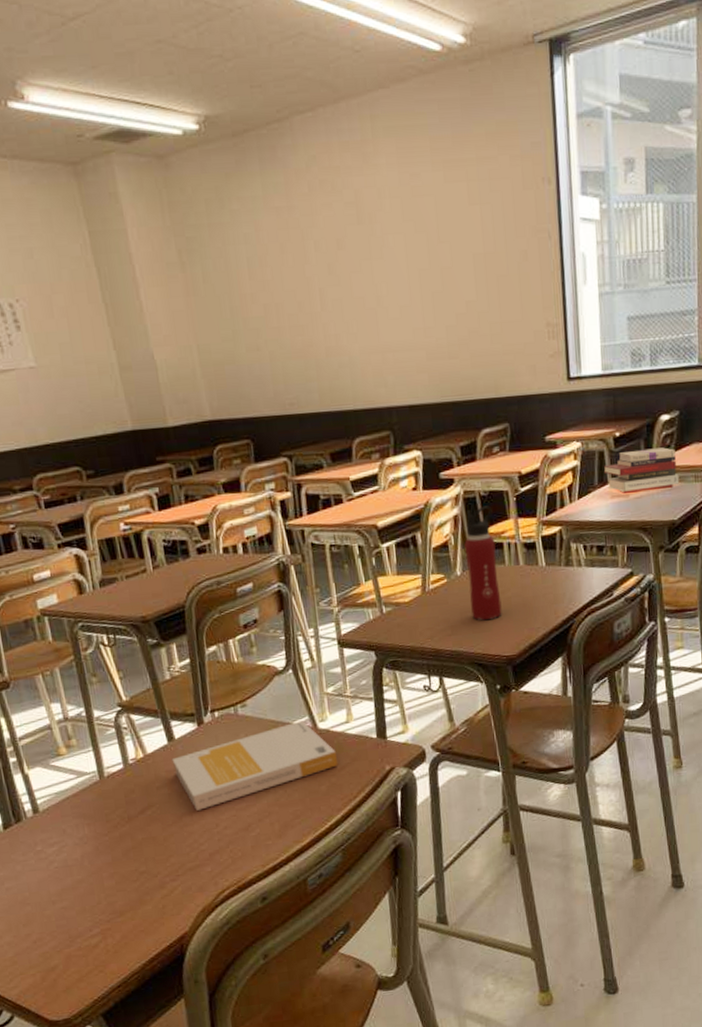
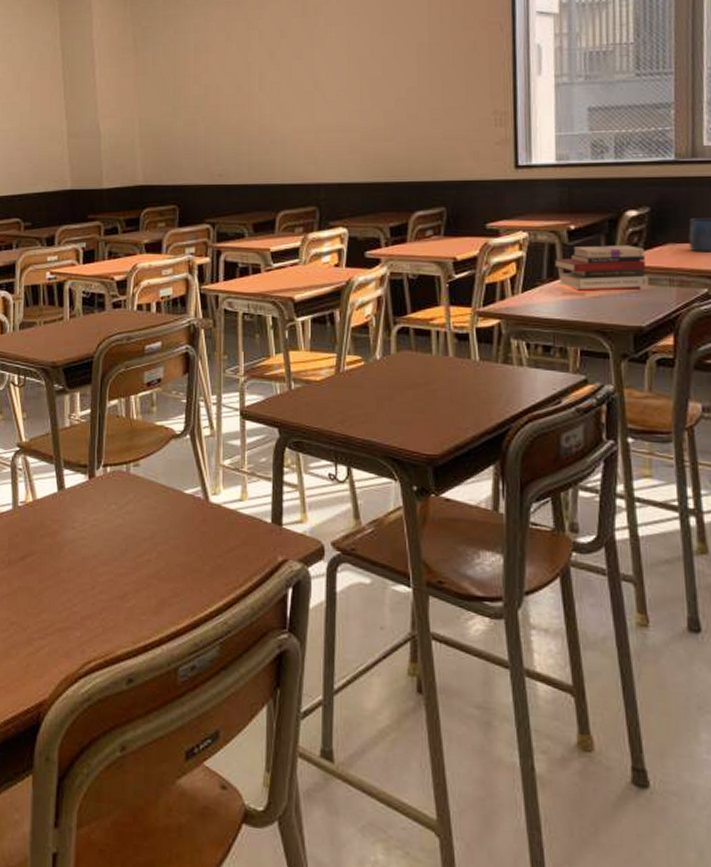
book: present [171,720,339,811] -> none [59,490,227,568]
water bottle: present [464,506,502,620] -> none [387,290,425,411]

